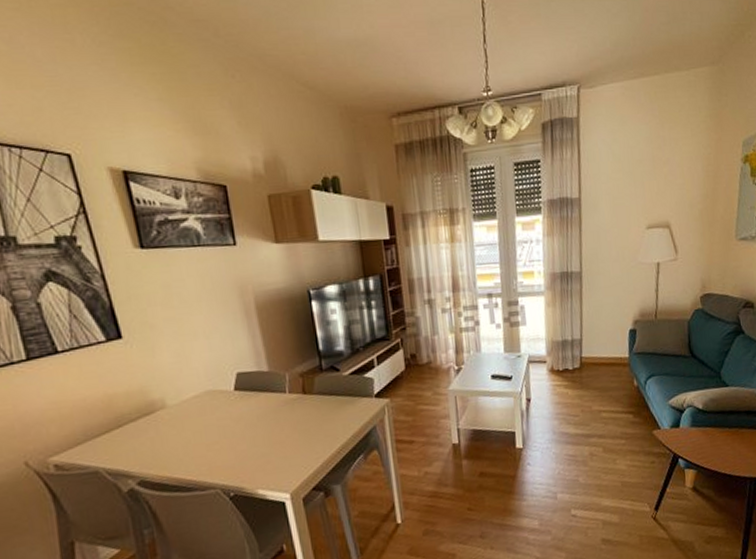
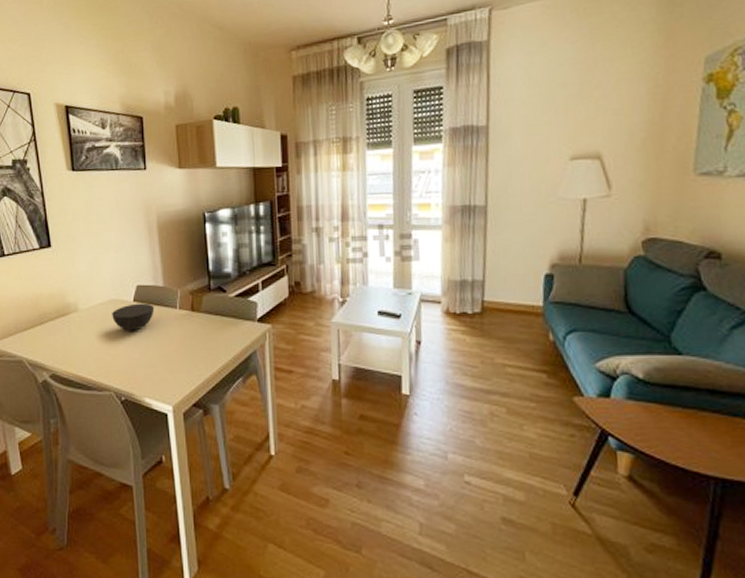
bowl: none [209,390,261,423] -> present [112,303,155,331]

